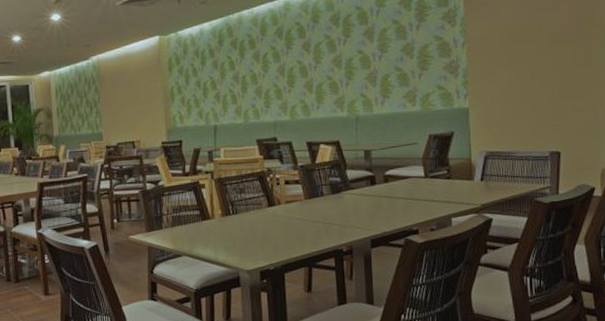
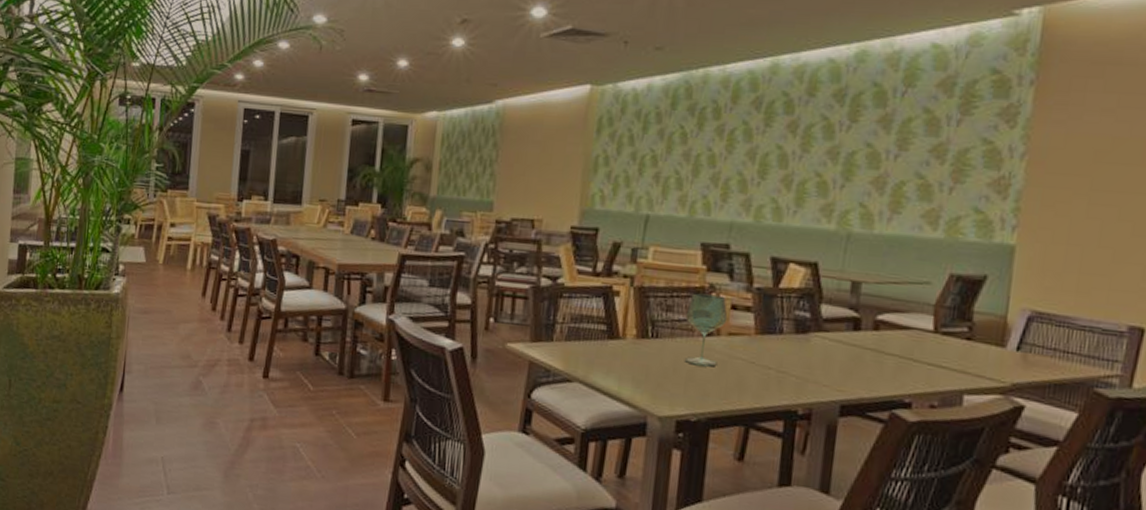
wine glass: none [254,175,284,229] -> present [685,293,728,367]

